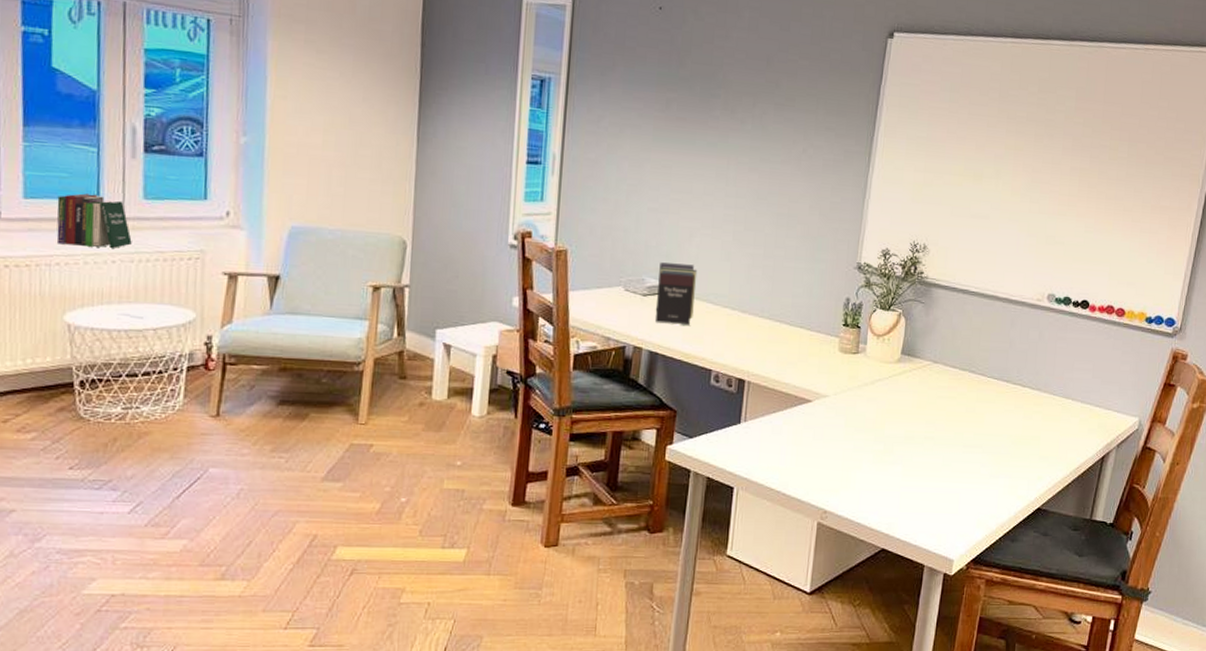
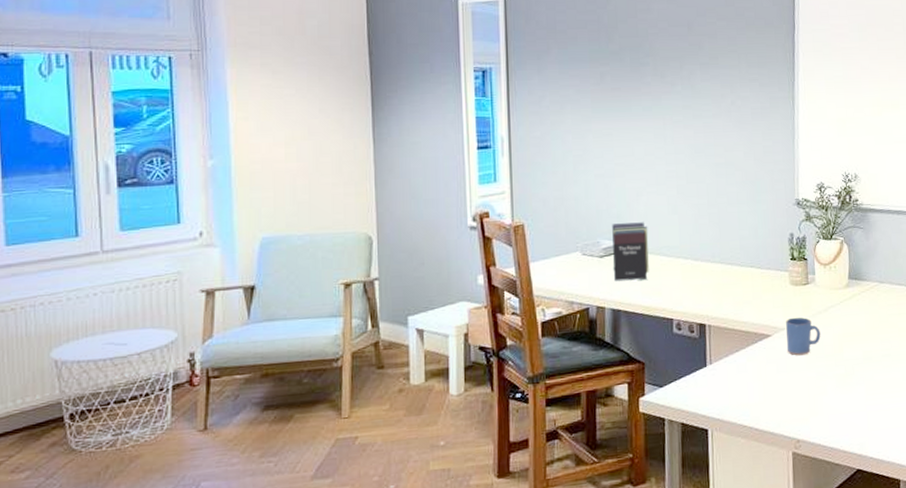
books: present [56,193,132,248] -> none [38,233,111,285]
mug: none [826,385,864,425] -> present [785,316,821,355]

